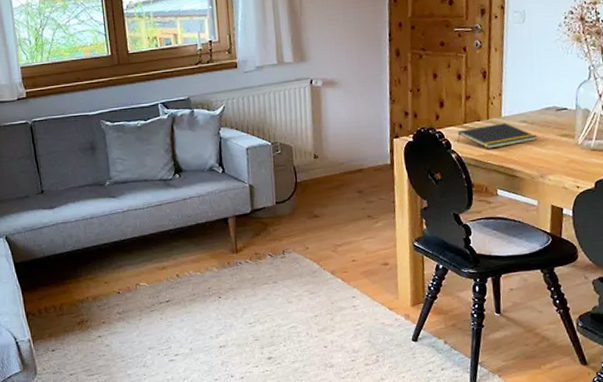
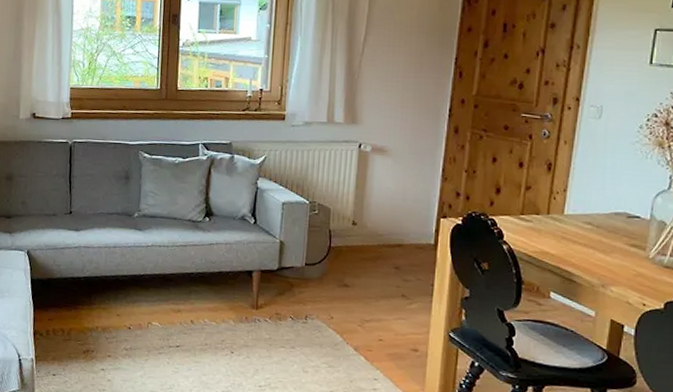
notepad: present [457,123,538,149] -> none [511,220,603,247]

